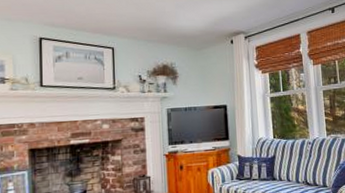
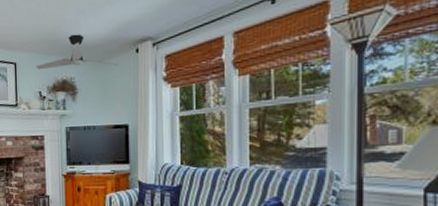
ceiling fan: none [135,25,216,55] -> present [36,34,119,70]

